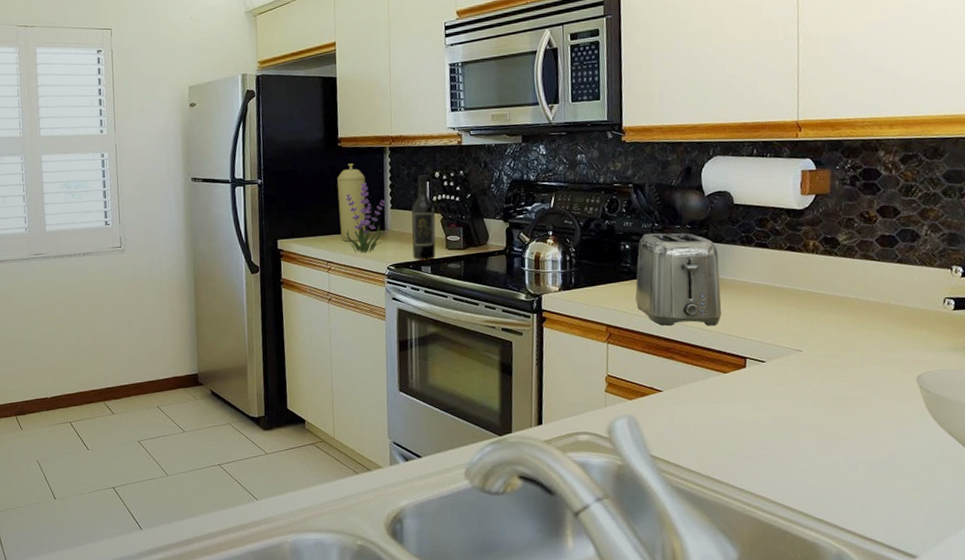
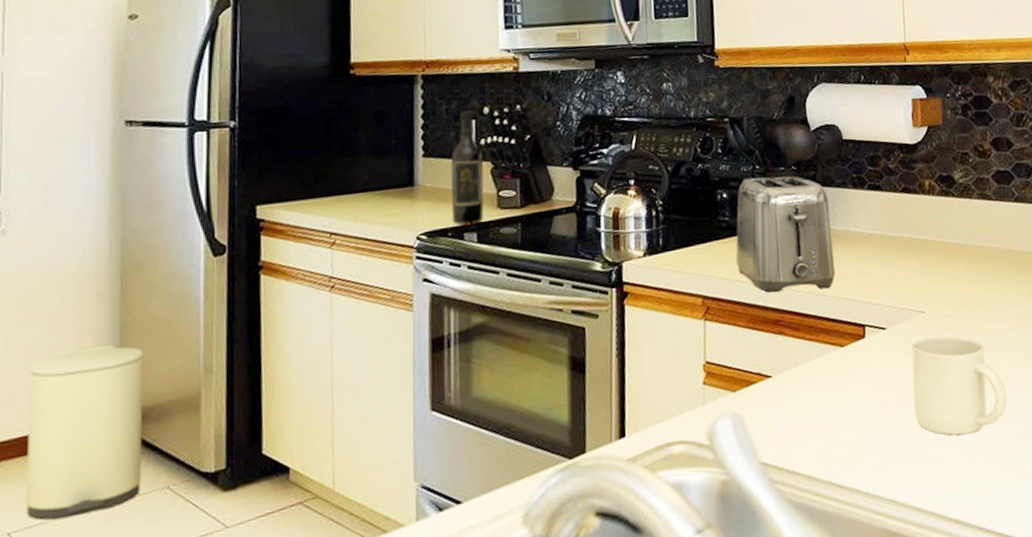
pedal bin: none [144,328,214,436] -> present [26,344,144,520]
canister: present [336,163,366,242] -> none [346,97,388,205]
plant: present [343,182,386,253] -> none [354,122,416,219]
mug: none [787,372,876,454] -> present [911,336,1007,436]

